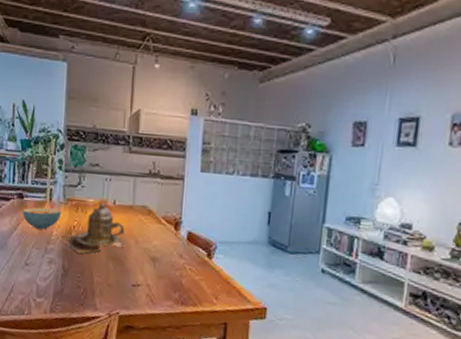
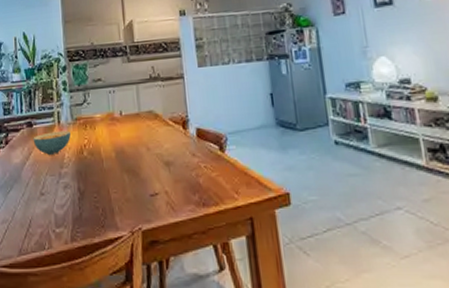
teapot: present [61,202,126,254] -> none [73,115,138,172]

